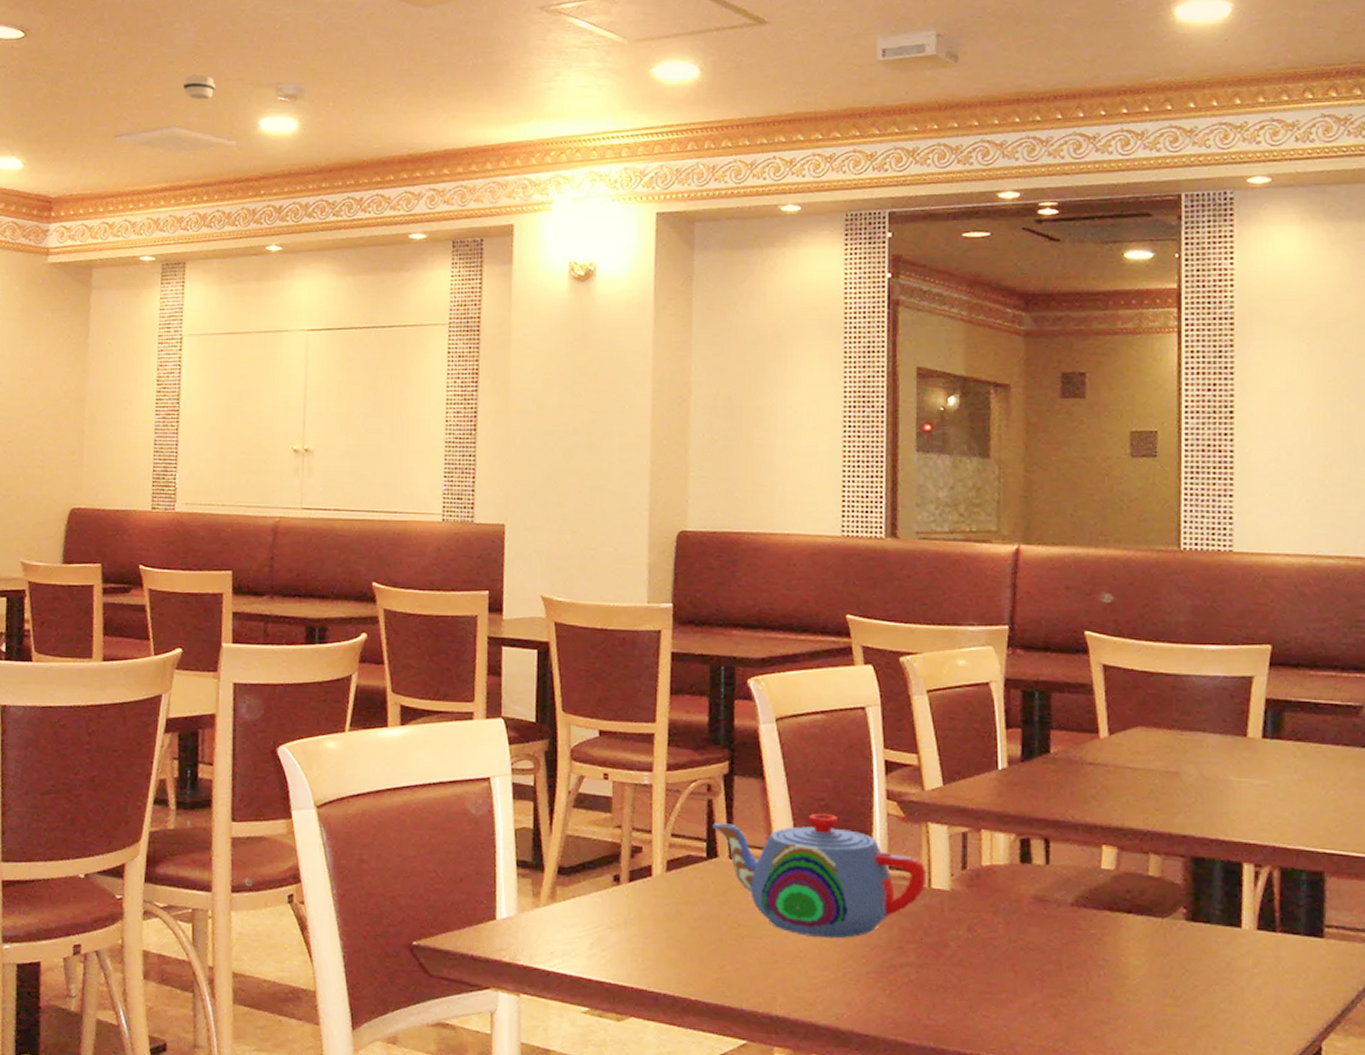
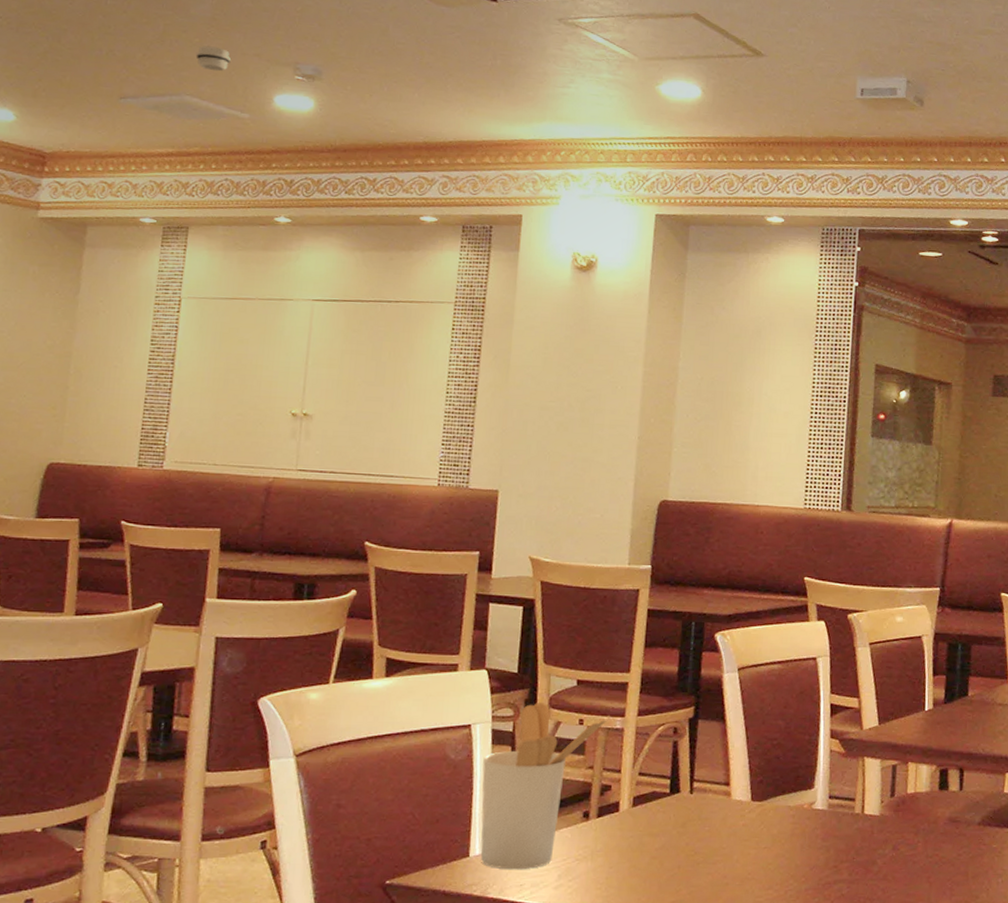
utensil holder: none [505,753,636,936] -> present [480,702,610,870]
teapot: present [713,813,927,939] -> none [677,751,861,861]

